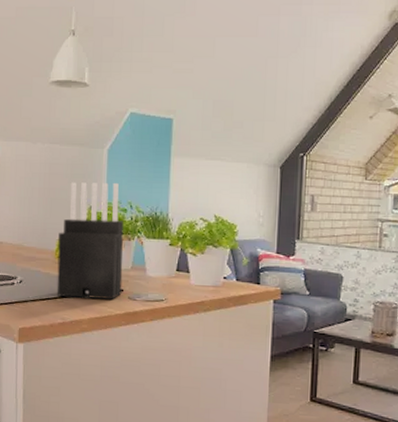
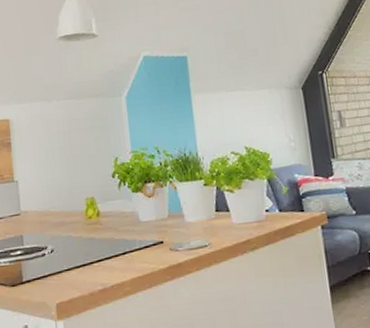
knife block: present [56,182,124,300] -> none [86,129,162,261]

